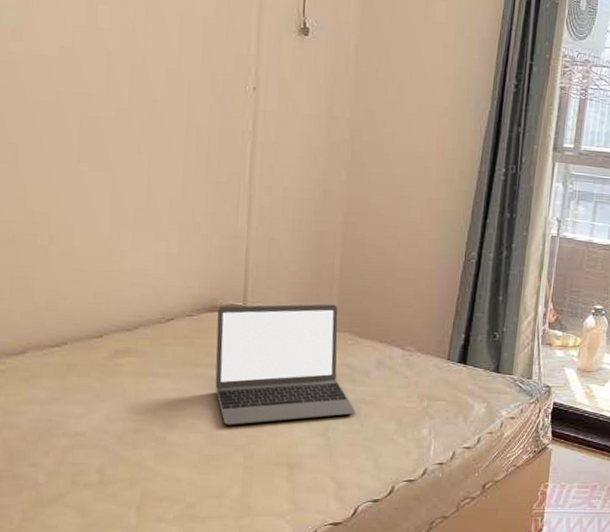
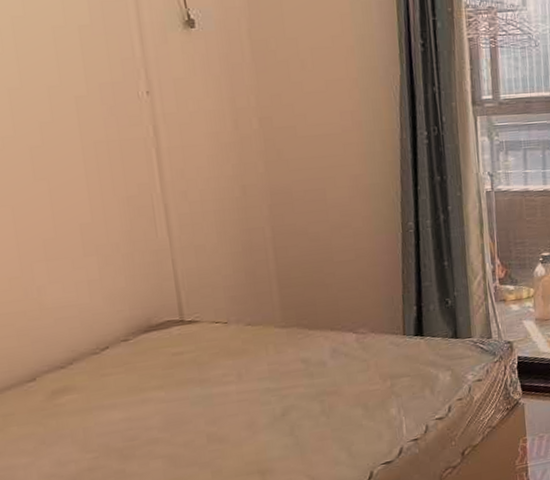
laptop: present [215,304,356,425] -> none [154,300,320,445]

